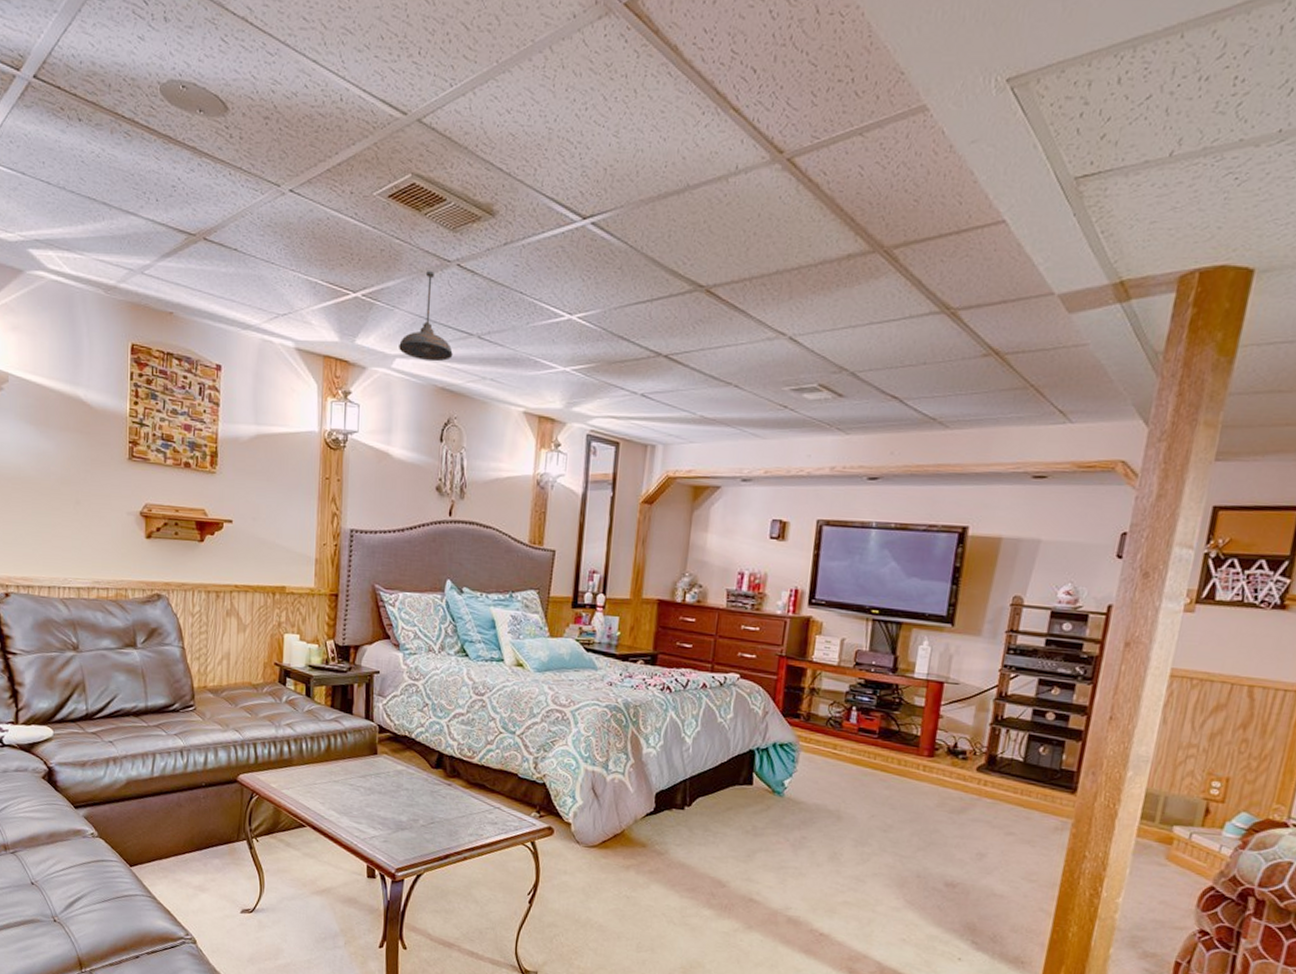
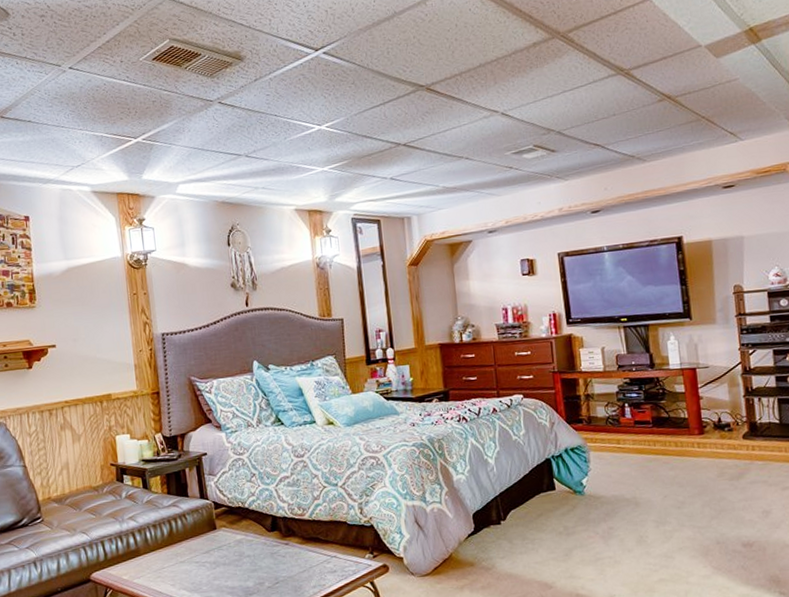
pendant light: present [399,271,453,362] -> none [180,111,227,183]

